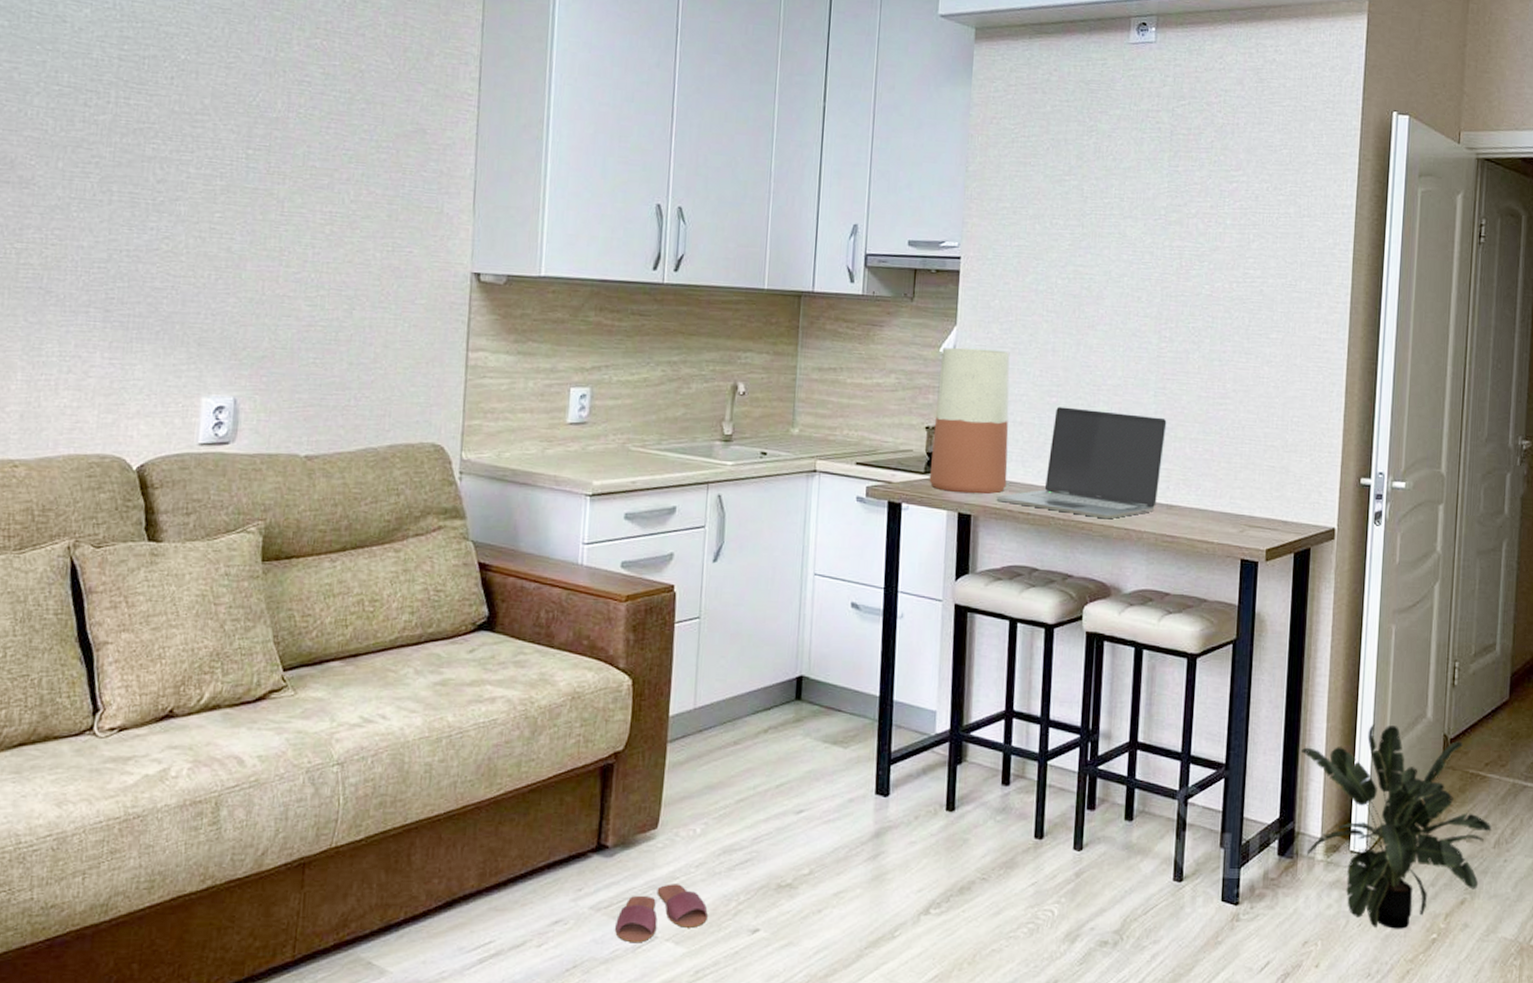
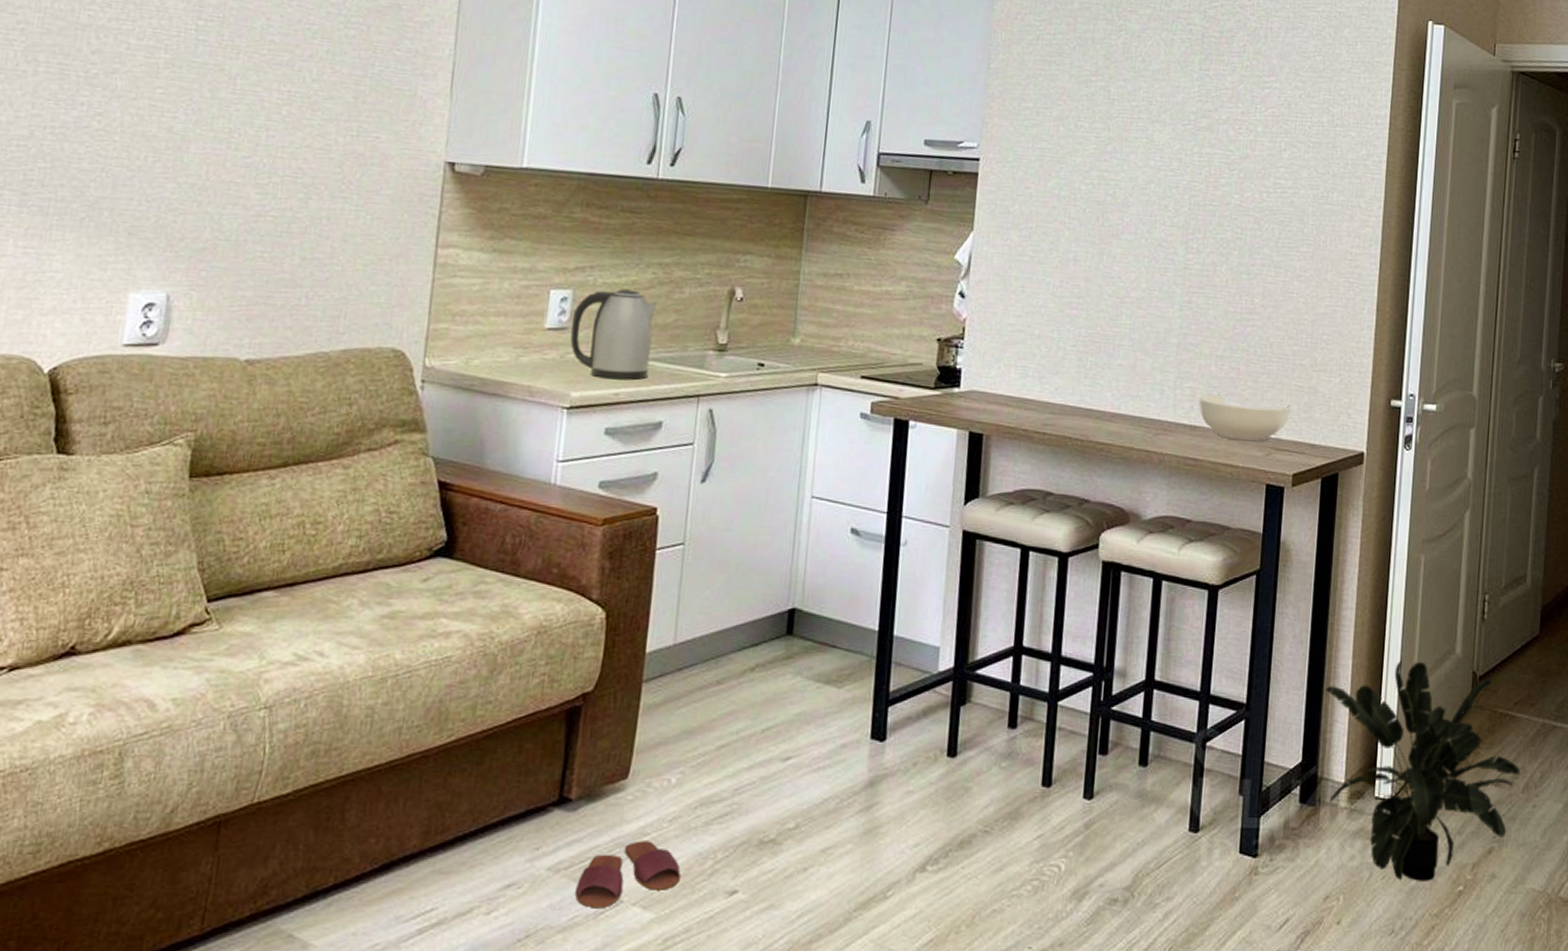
kettle: none [590,386,666,470] -> present [570,289,656,381]
vase: present [929,347,1010,494] -> none [939,254,1029,412]
laptop: present [996,406,1167,519] -> none [1010,319,1192,441]
bowl: none [1174,475,1264,519] -> present [1198,394,1292,442]

